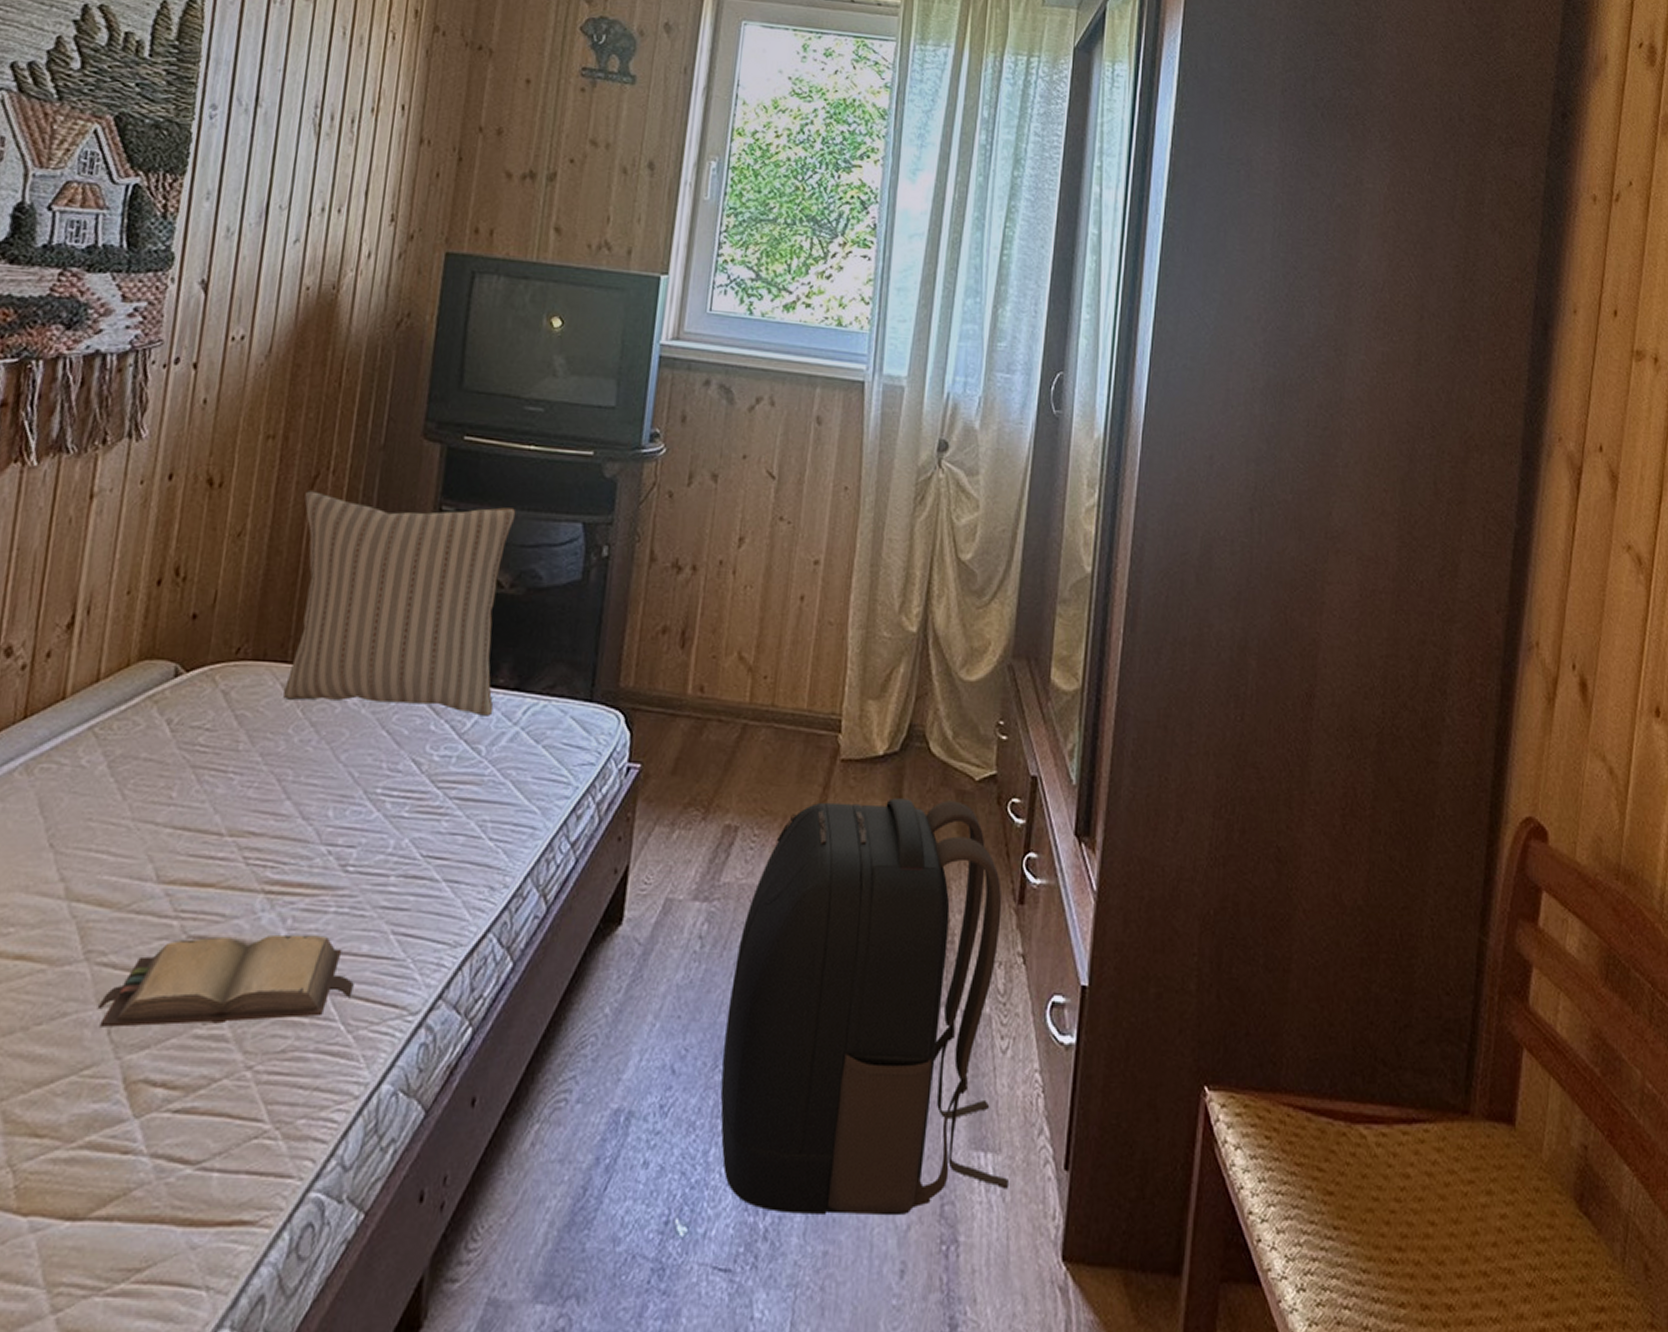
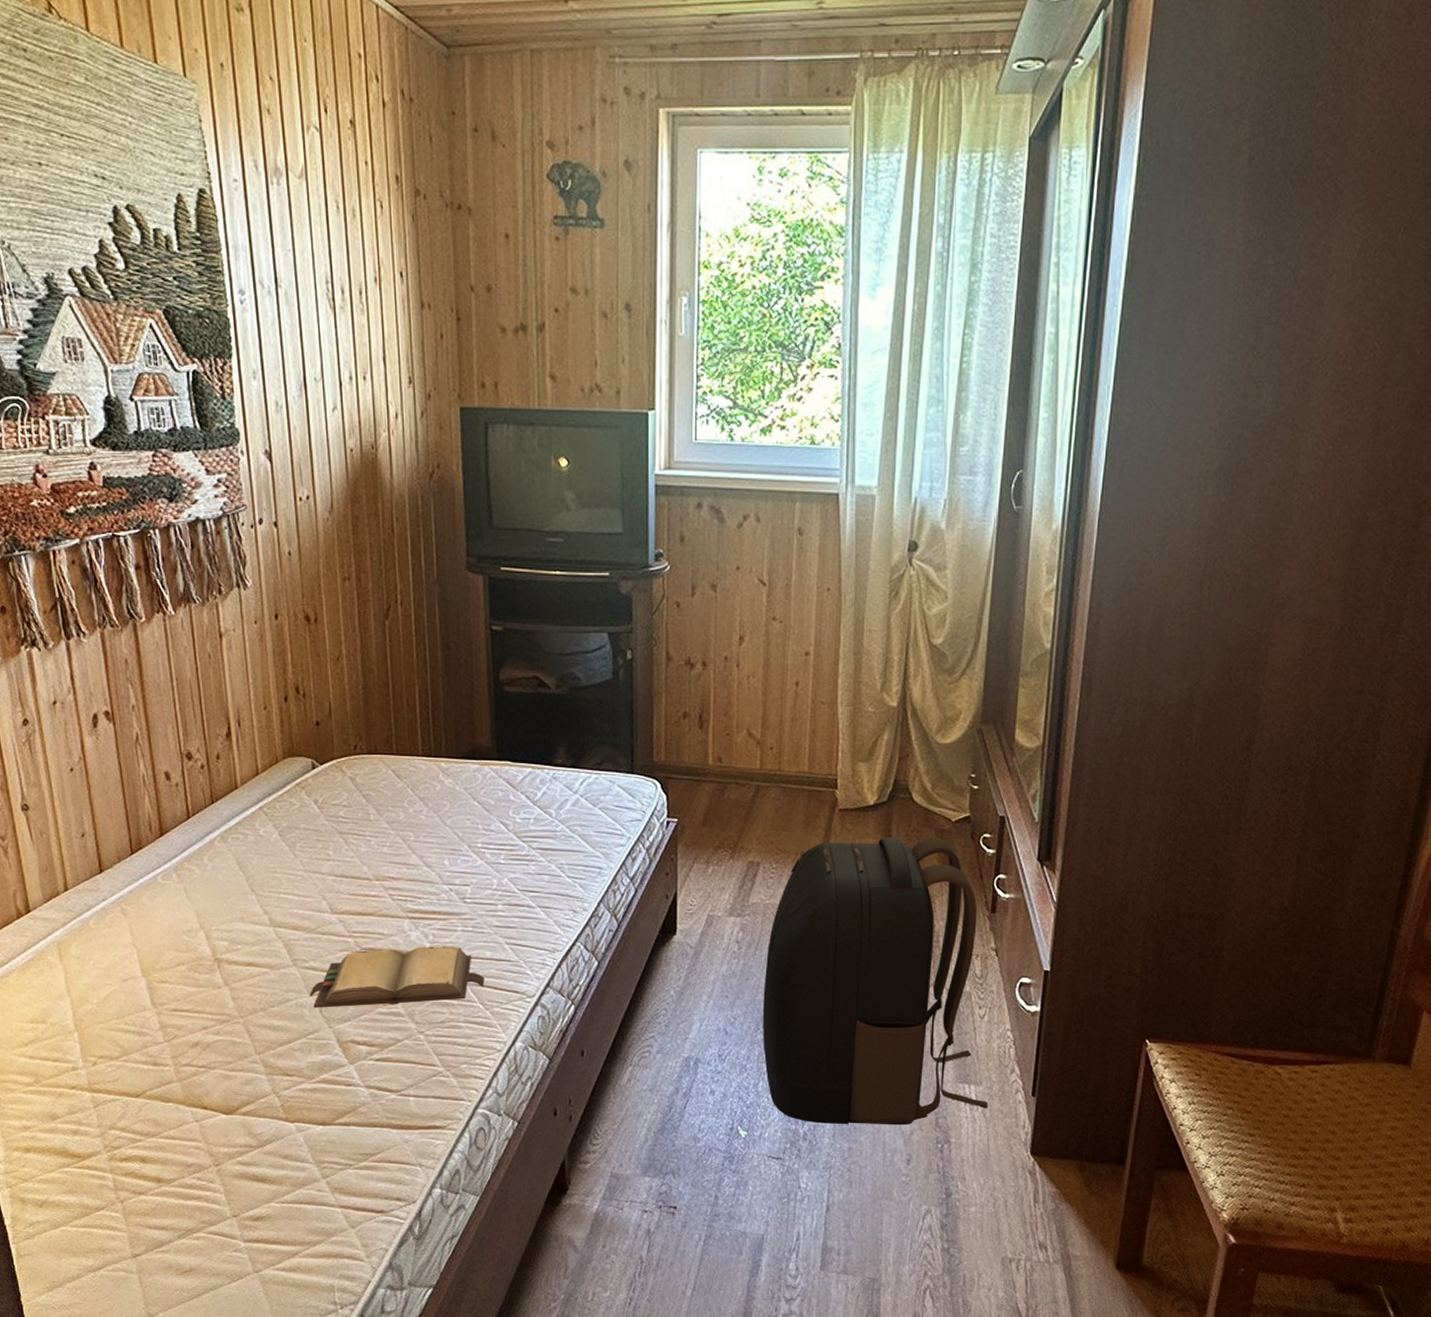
pillow: present [282,491,516,716] -> none [382,621,557,788]

